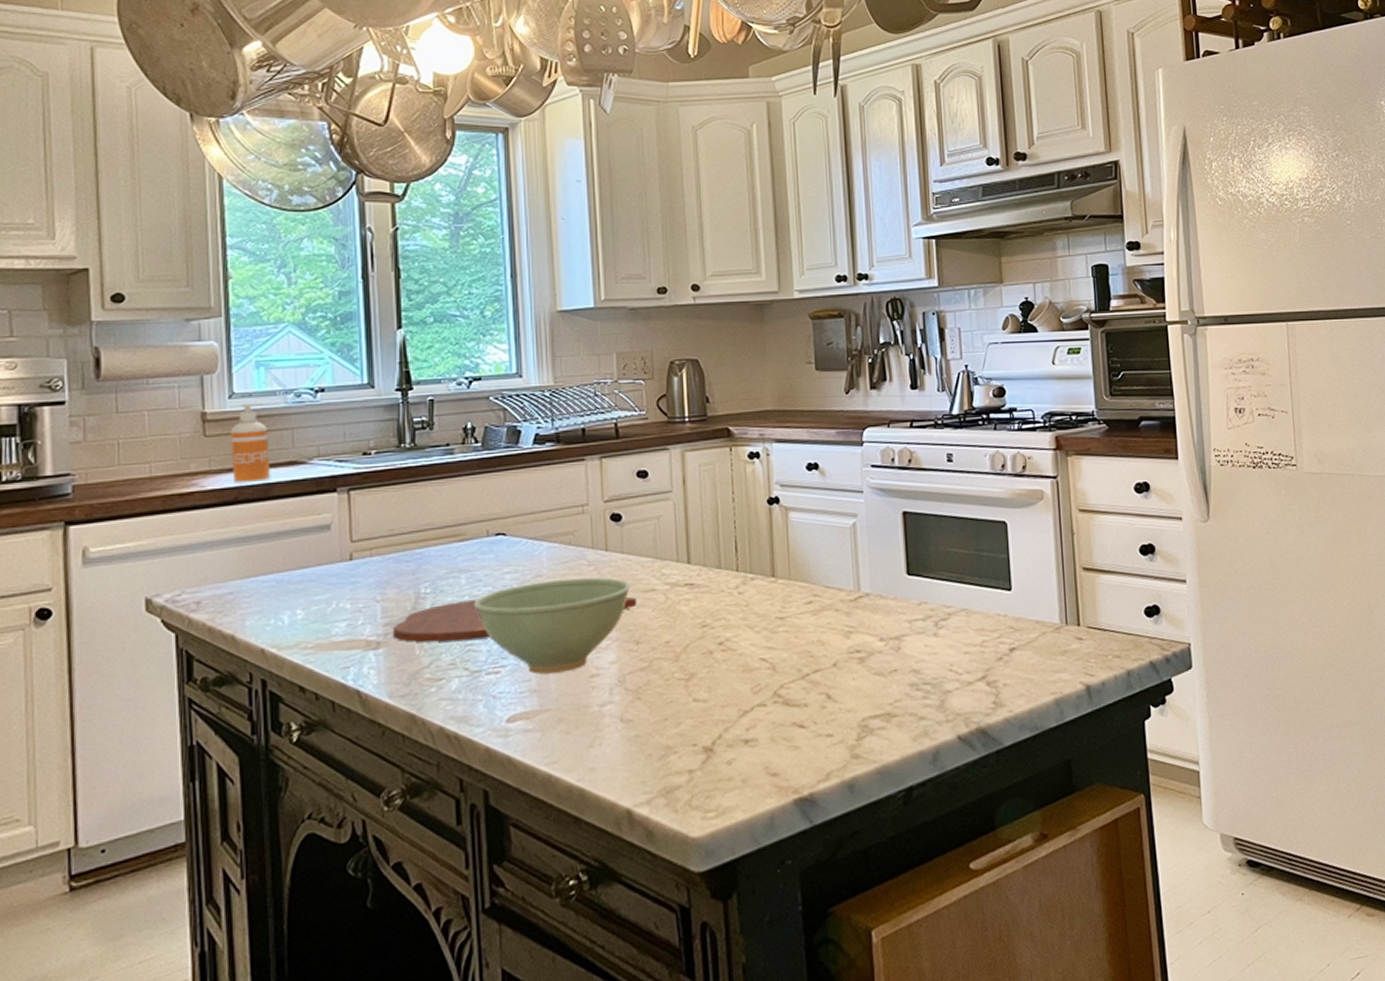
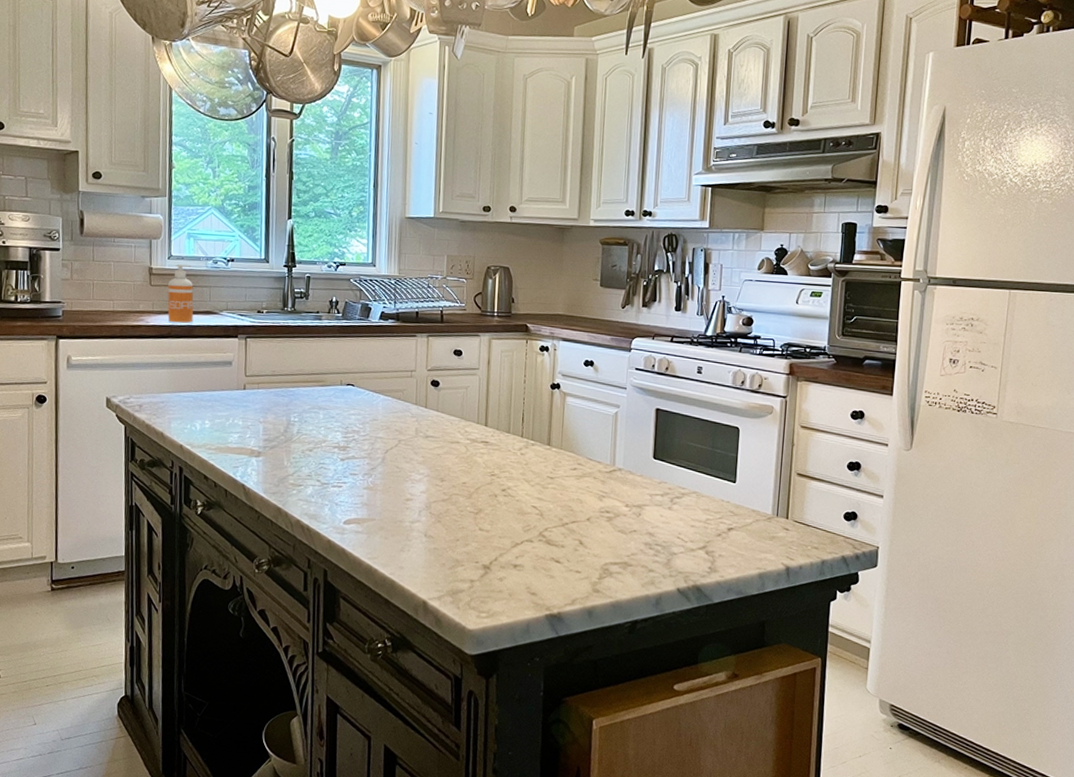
cutting board: present [392,597,637,643] -> none [269,430,445,461]
bowl: present [473,577,631,675] -> none [327,424,441,494]

